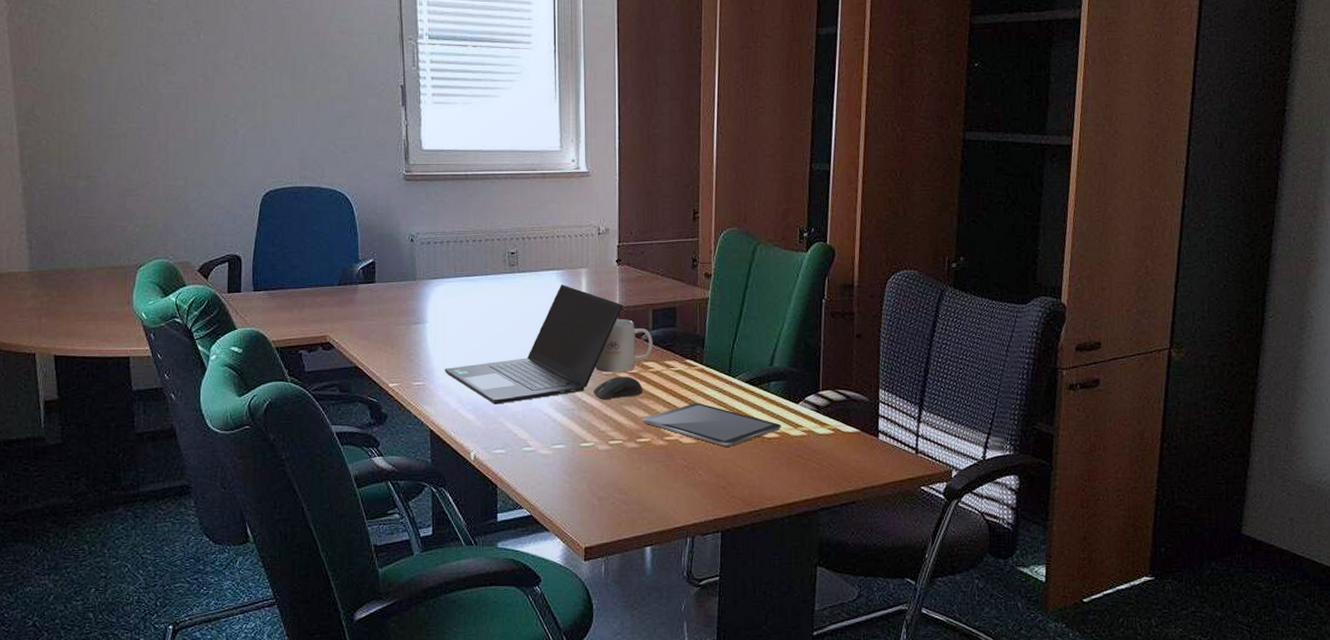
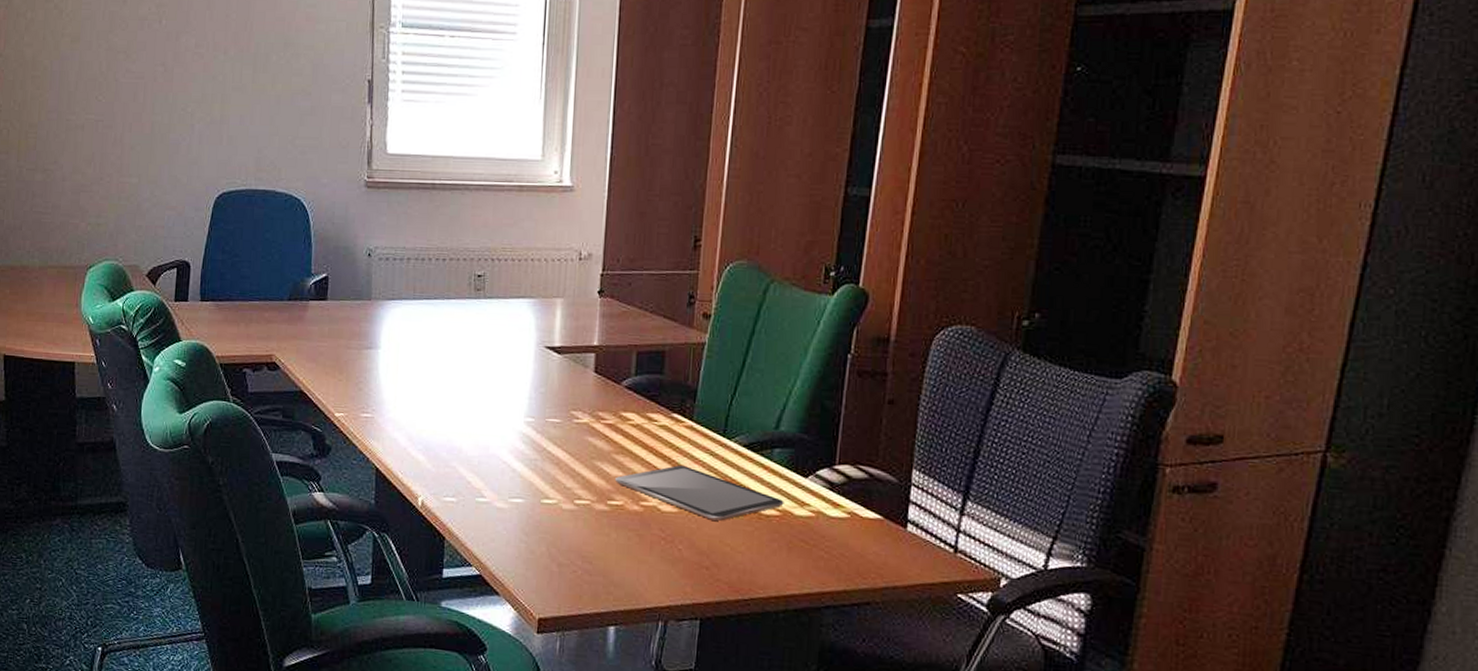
laptop: present [444,285,623,405] -> none [395,316,603,447]
computer mouse: present [593,376,643,399] -> none [561,426,619,452]
mug: present [595,318,653,373] -> none [565,359,635,423]

